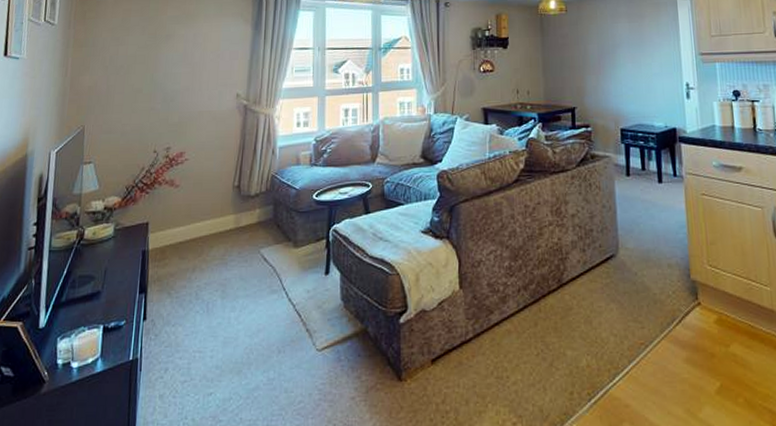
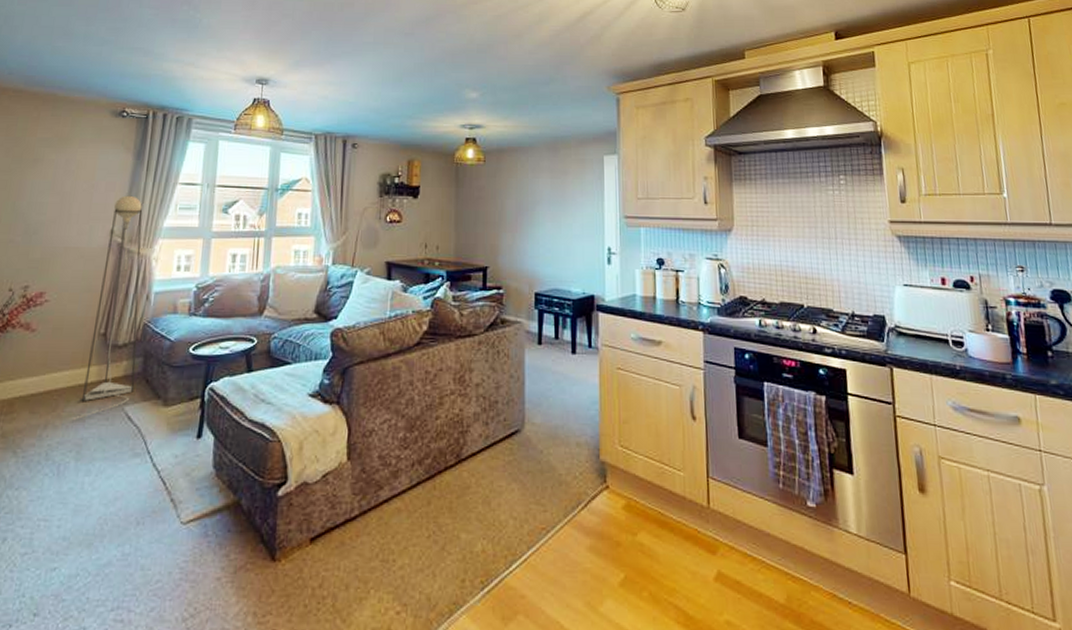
floor lamp: none [216,62,268,262] -> present [73,195,143,419]

